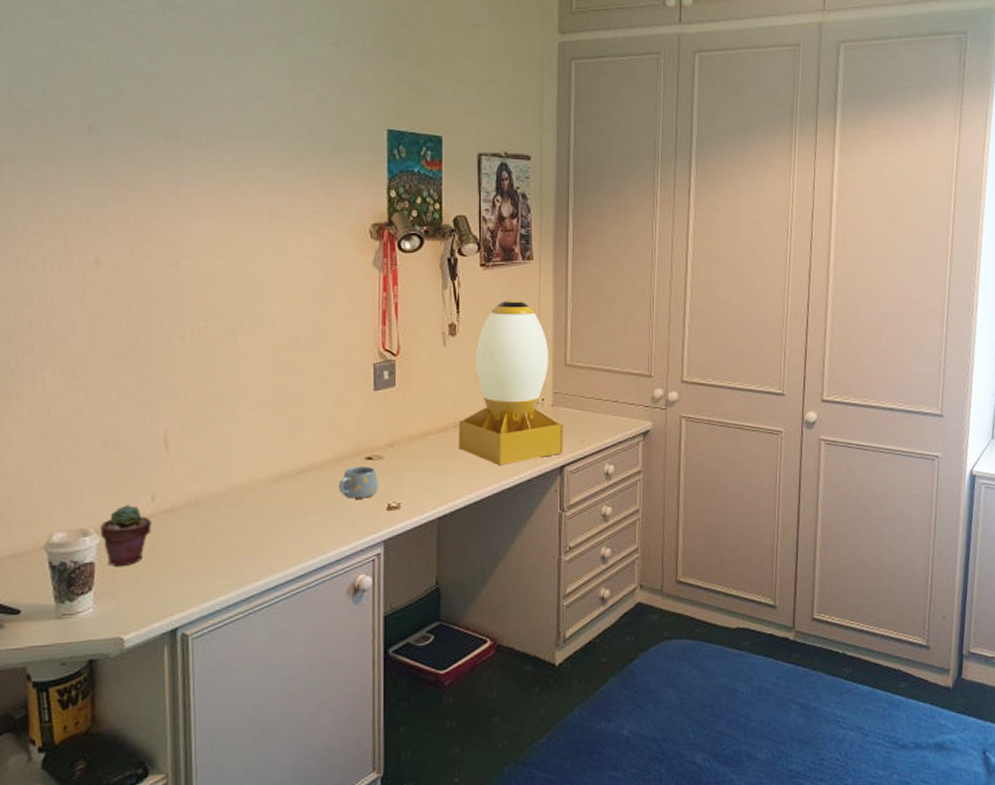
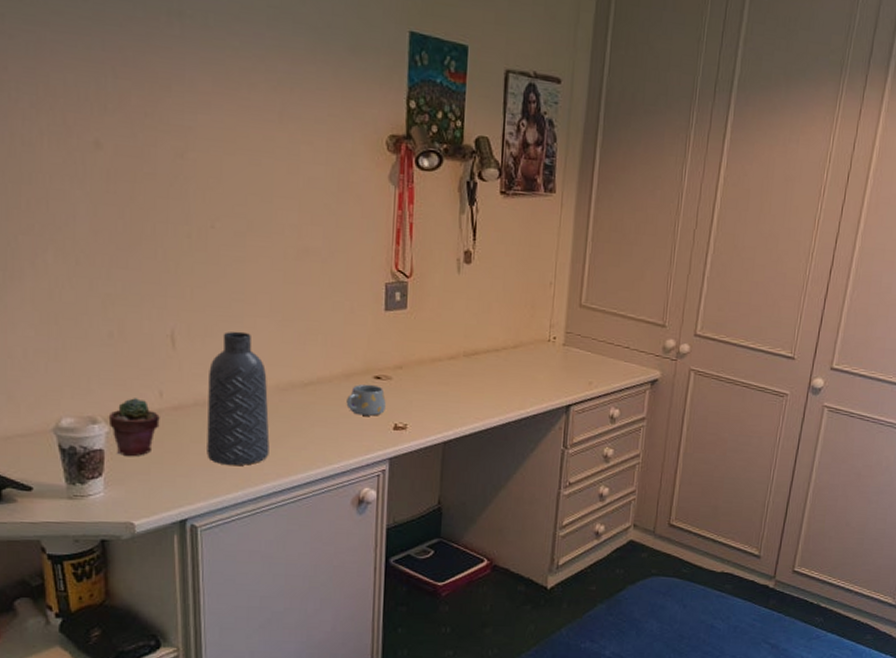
vase: none [198,426,262,565] -> present [207,331,270,465]
desk lamp: present [459,300,563,466] -> none [467,232,573,399]

